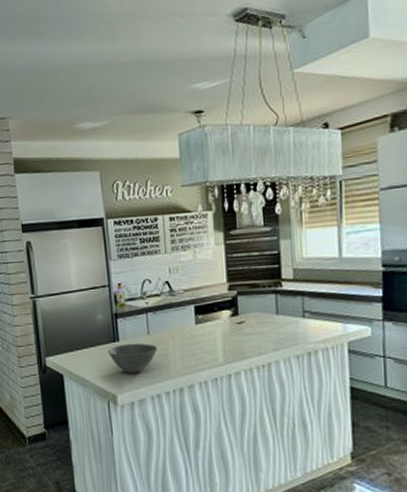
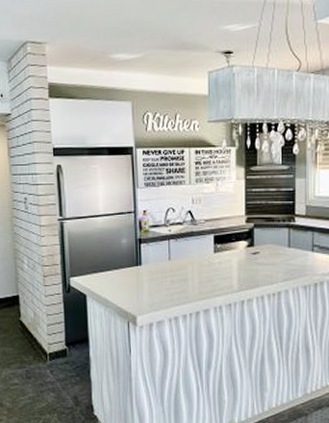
bowl: present [107,343,158,374] -> none [130,267,178,297]

